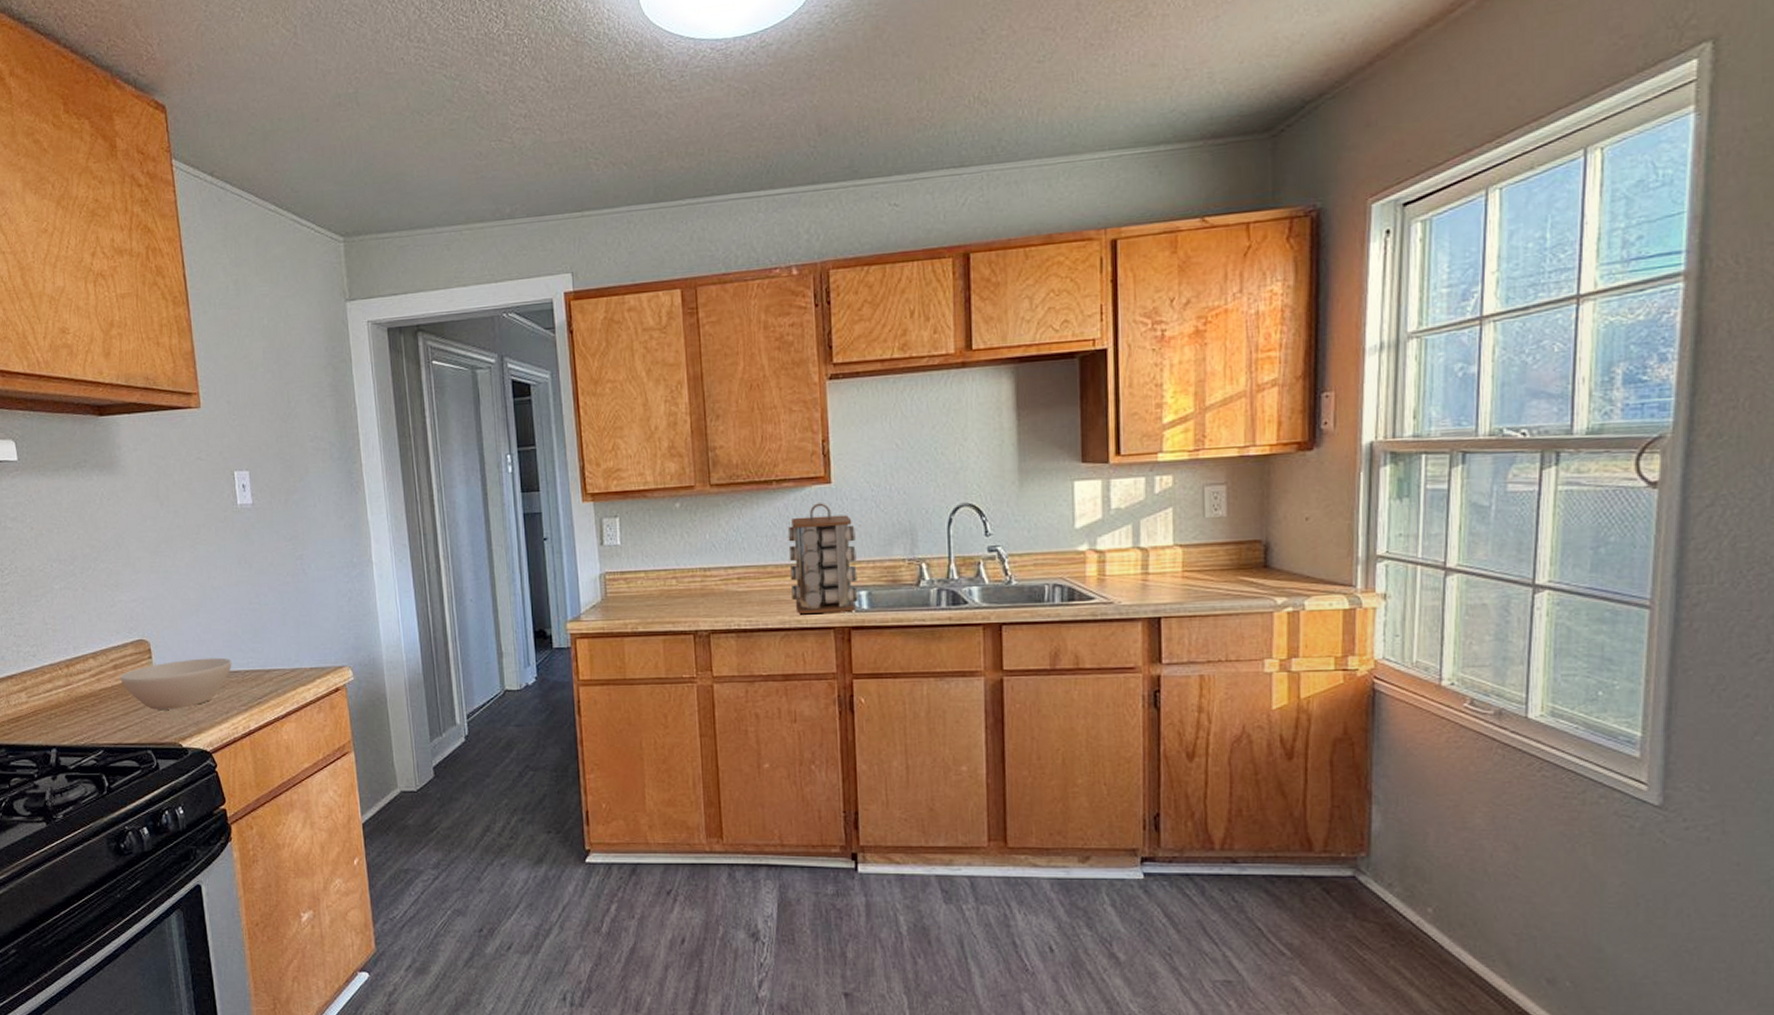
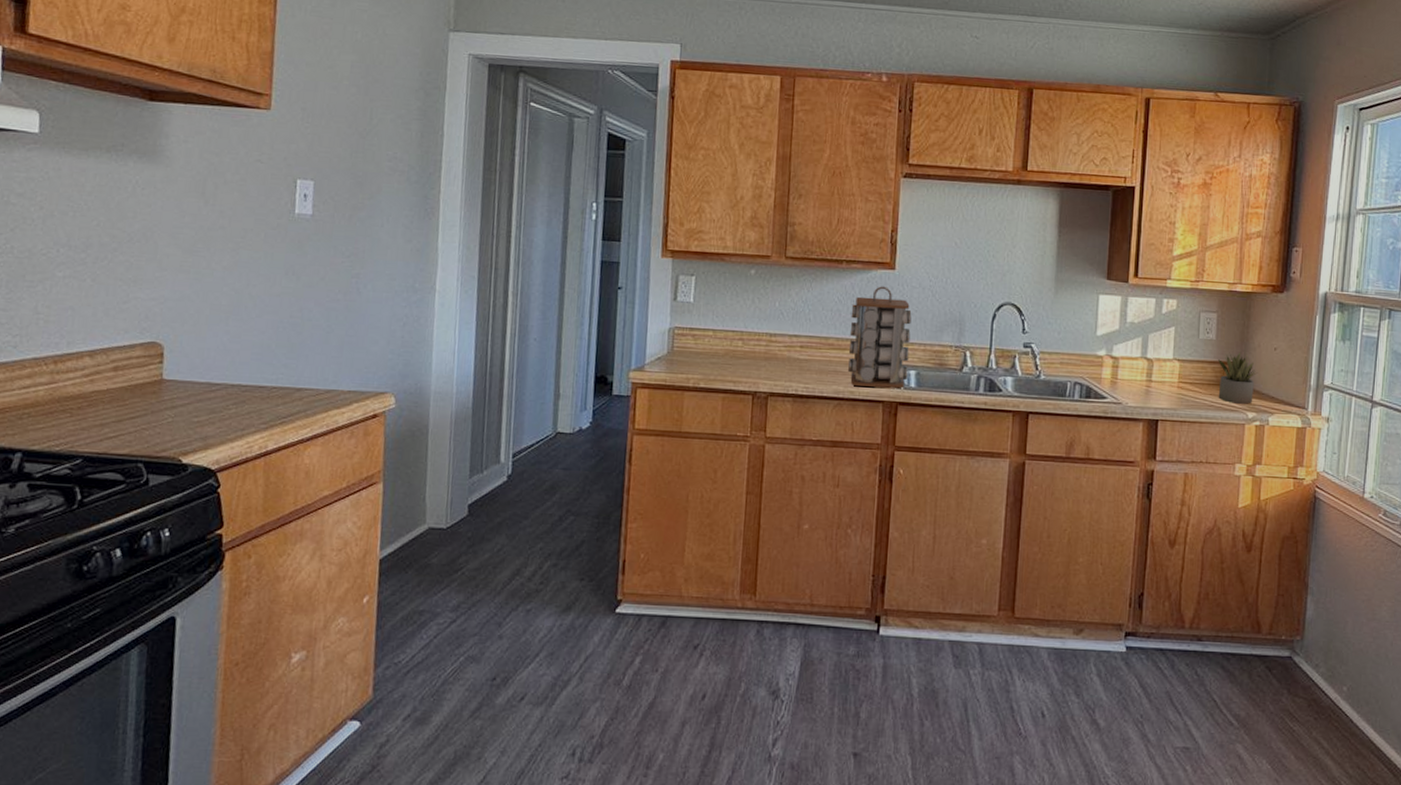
soup bowl: present [120,657,232,710] -> none [119,369,259,421]
succulent plant: none [1231,527,1286,589] -> present [1217,352,1258,404]

